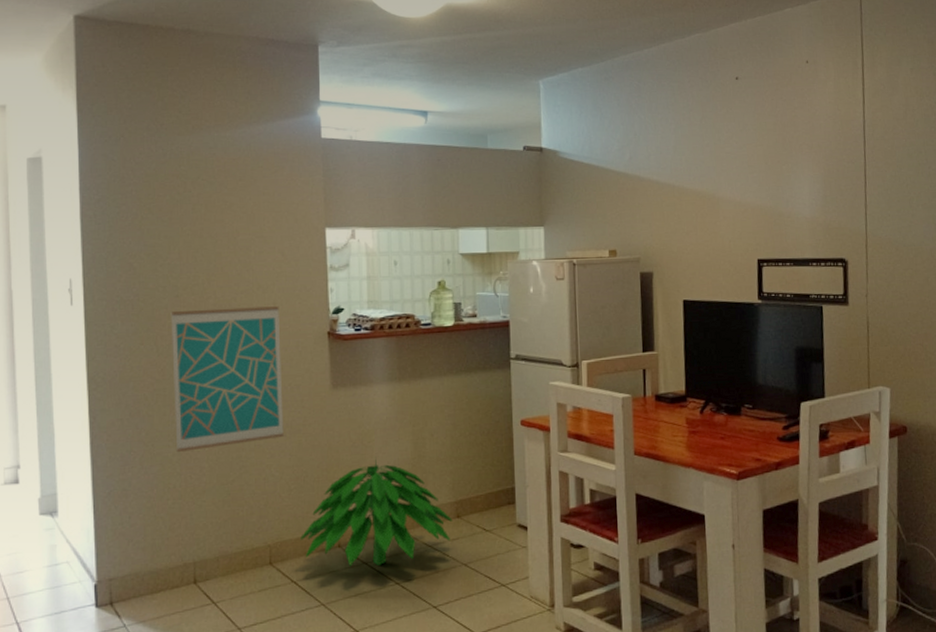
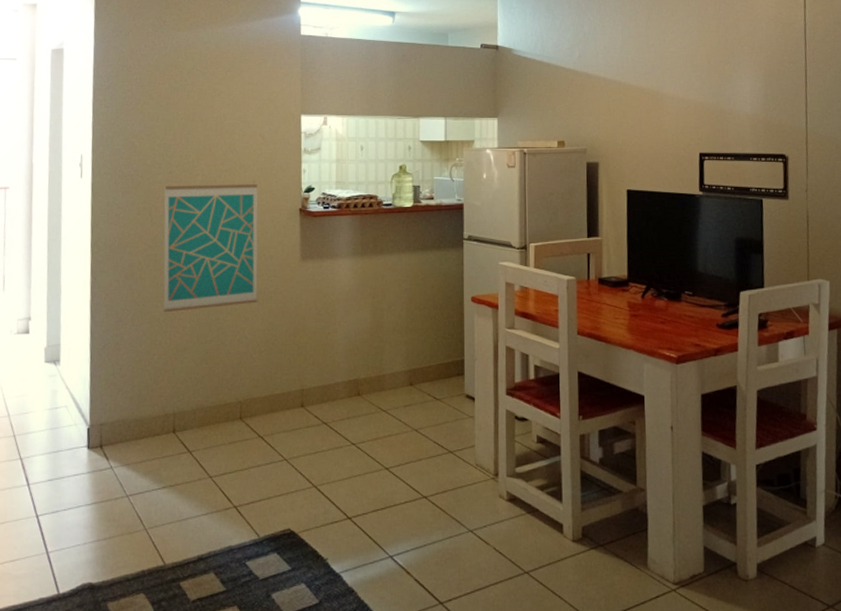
indoor plant: present [300,457,452,567] -> none [268,325,406,427]

